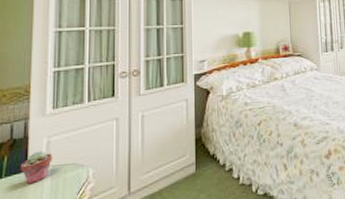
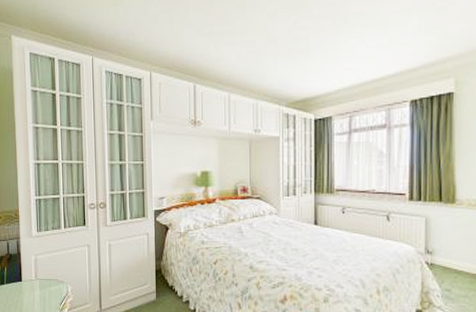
potted succulent: present [20,150,53,185] -> none [16,266,40,292]

